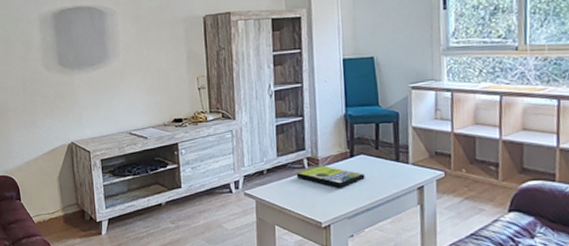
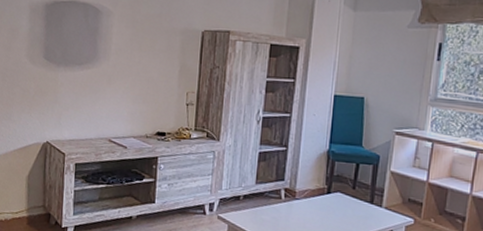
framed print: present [296,166,365,188] -> none [272,198,339,223]

